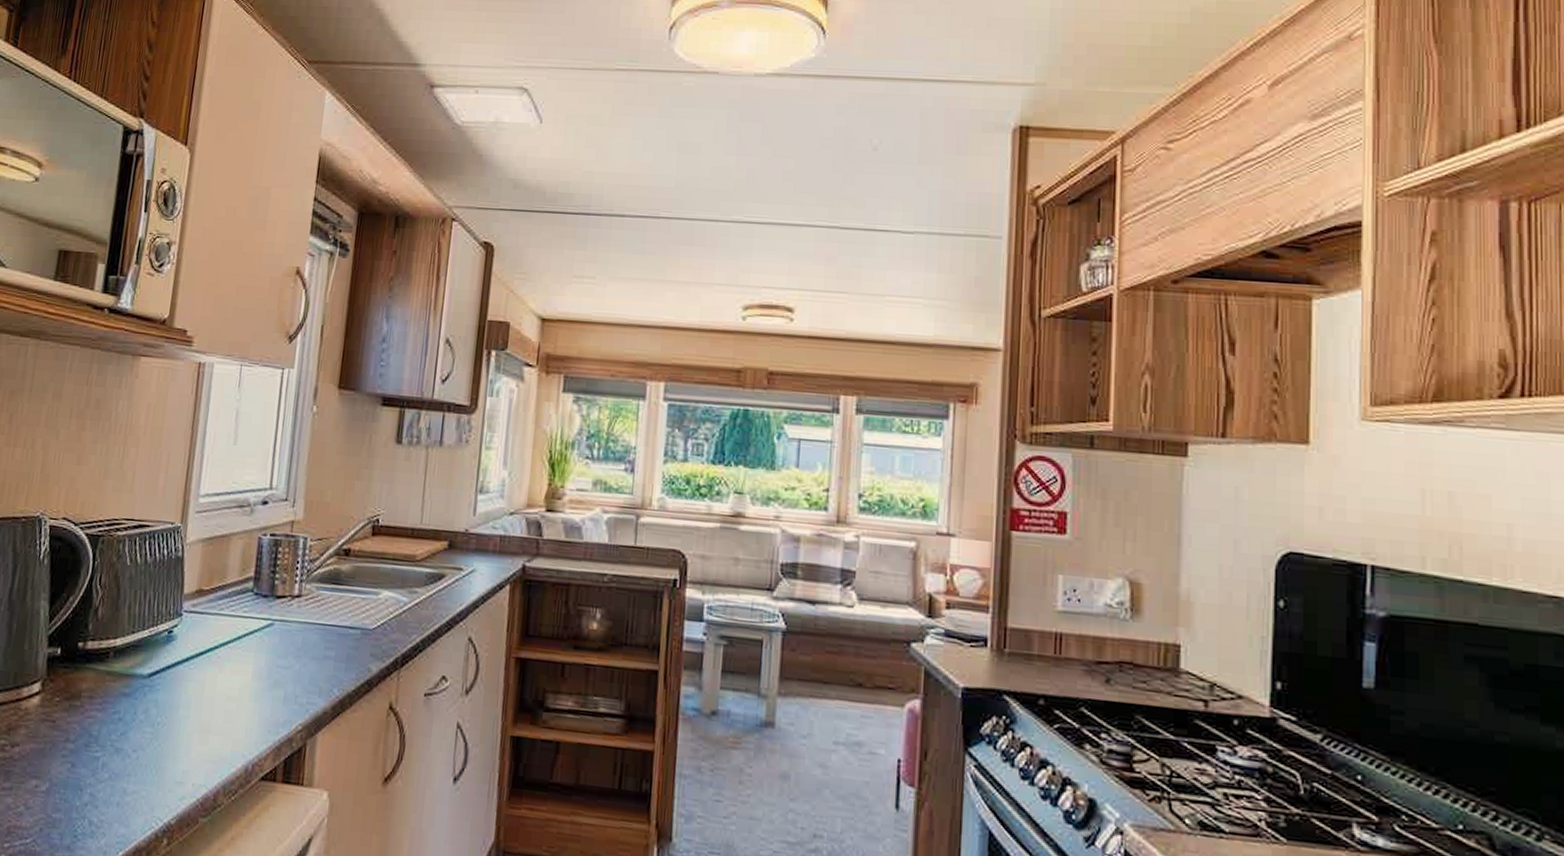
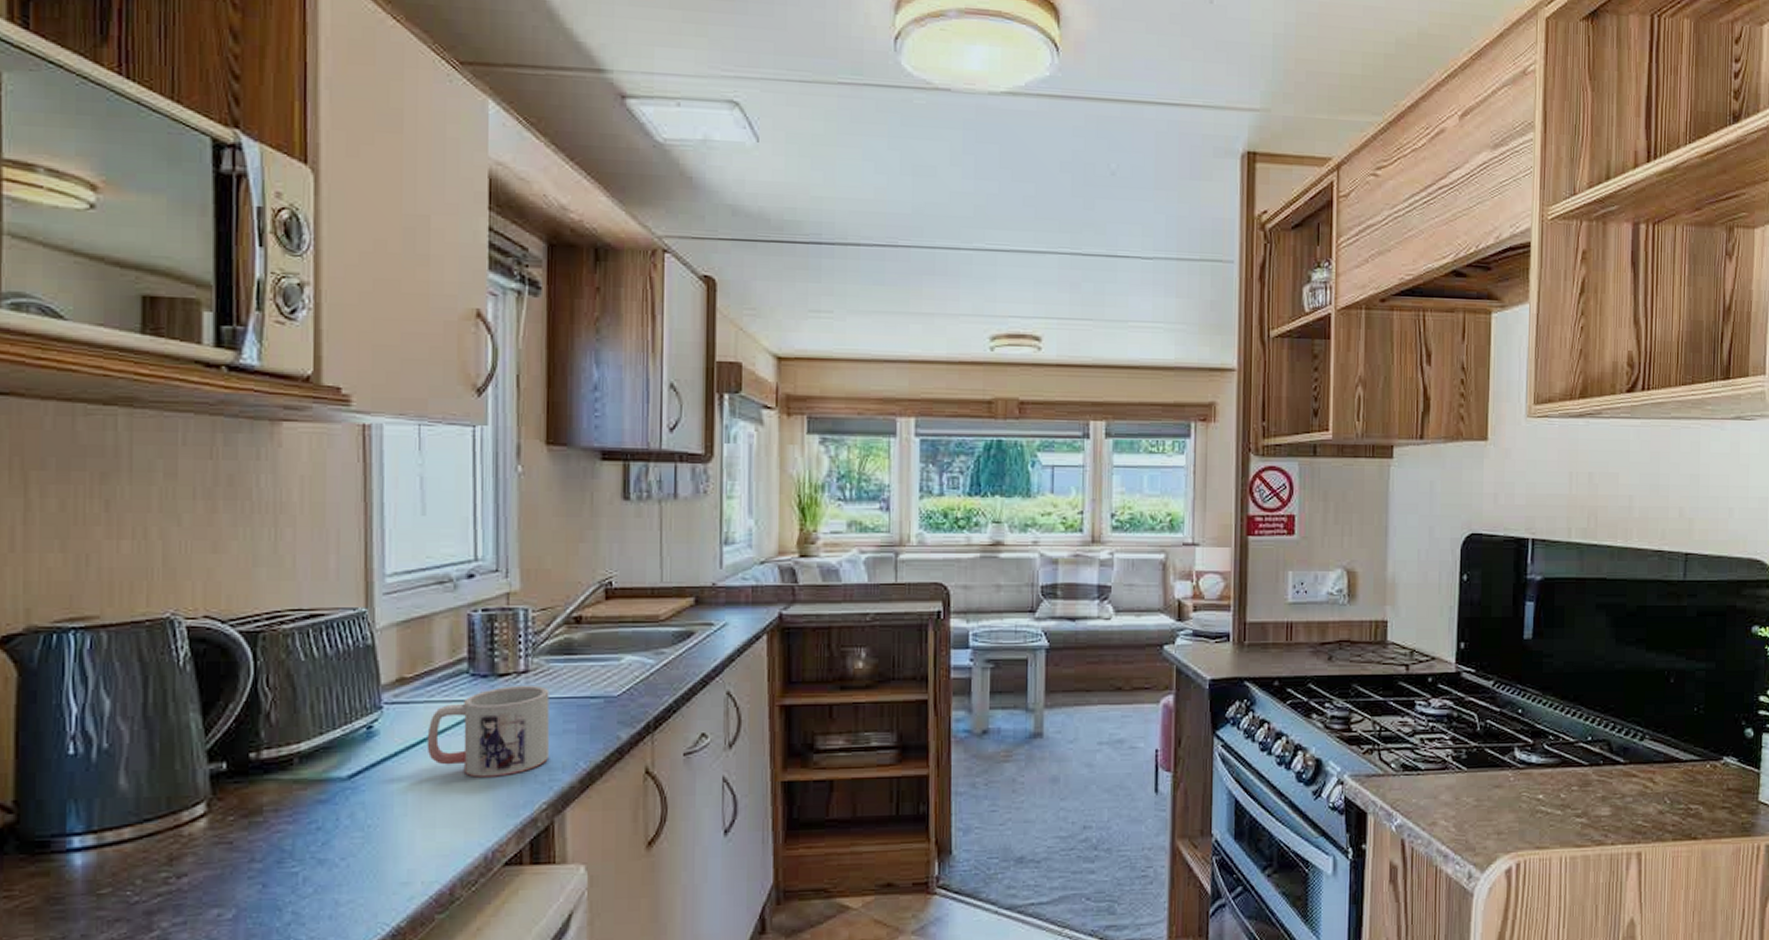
mug: none [212,608,316,694] -> present [427,685,549,777]

